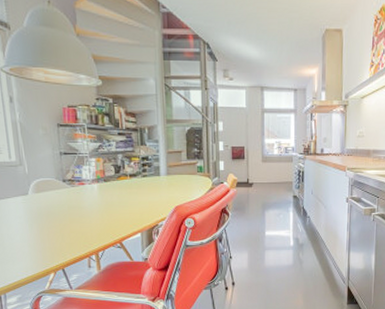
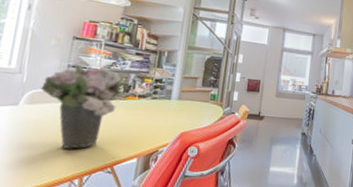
flower bouquet: none [42,151,121,230] -> present [41,64,131,149]

